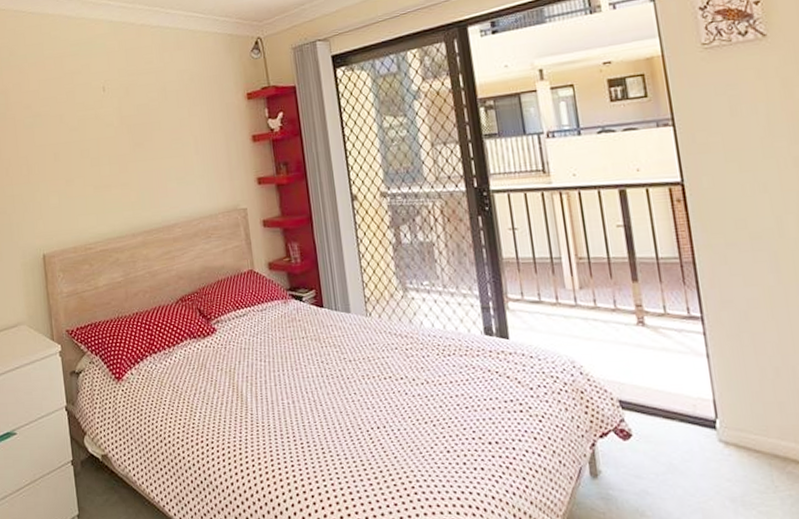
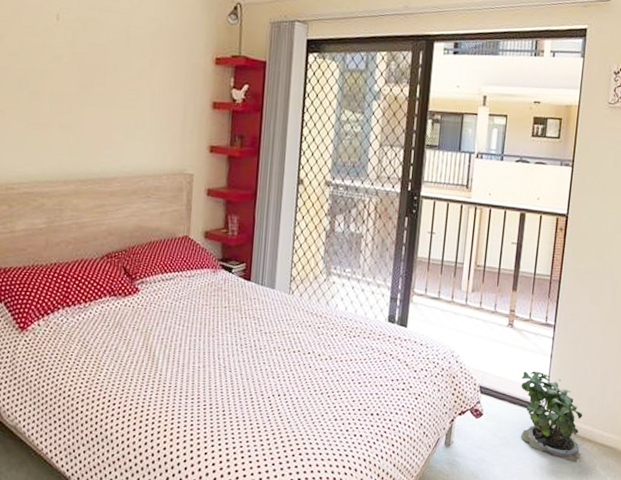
potted plant: none [672,376,787,491] -> present [521,371,583,462]

